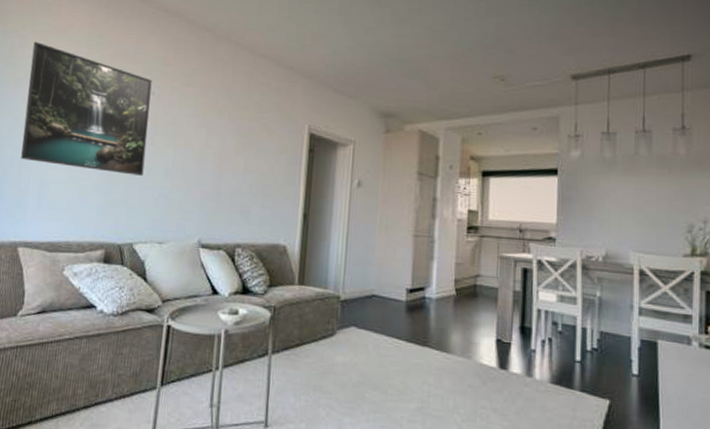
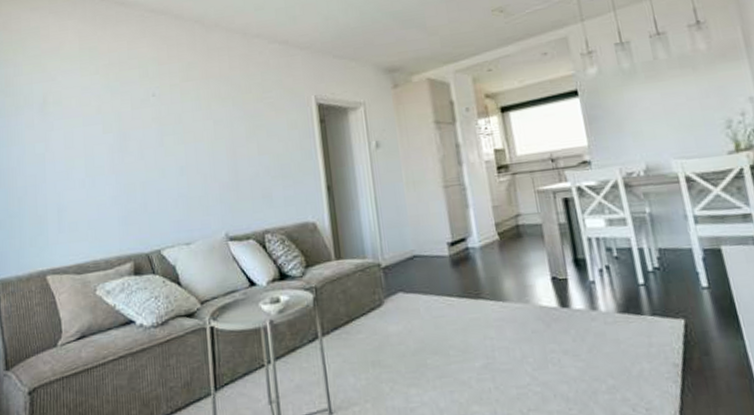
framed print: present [21,41,152,176] -> none [27,66,158,187]

